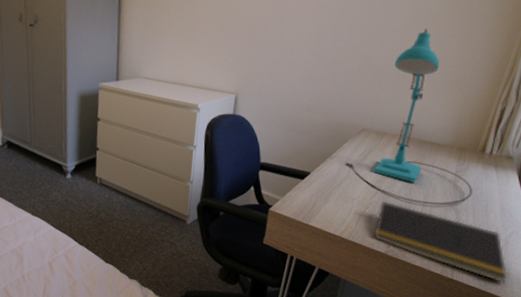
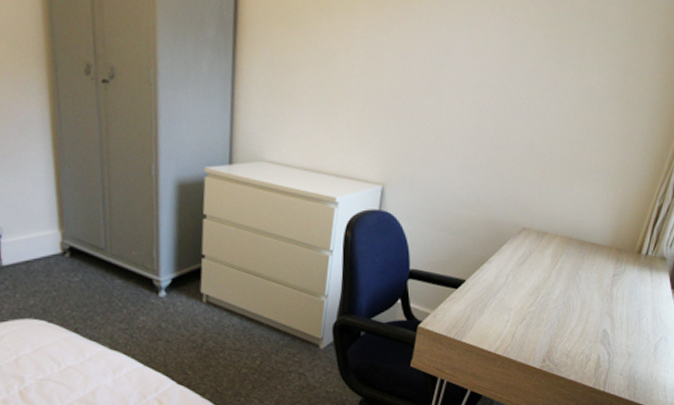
desk lamp: present [345,28,473,205] -> none [502,113,628,313]
notepad: present [374,200,507,284] -> none [530,309,655,393]

